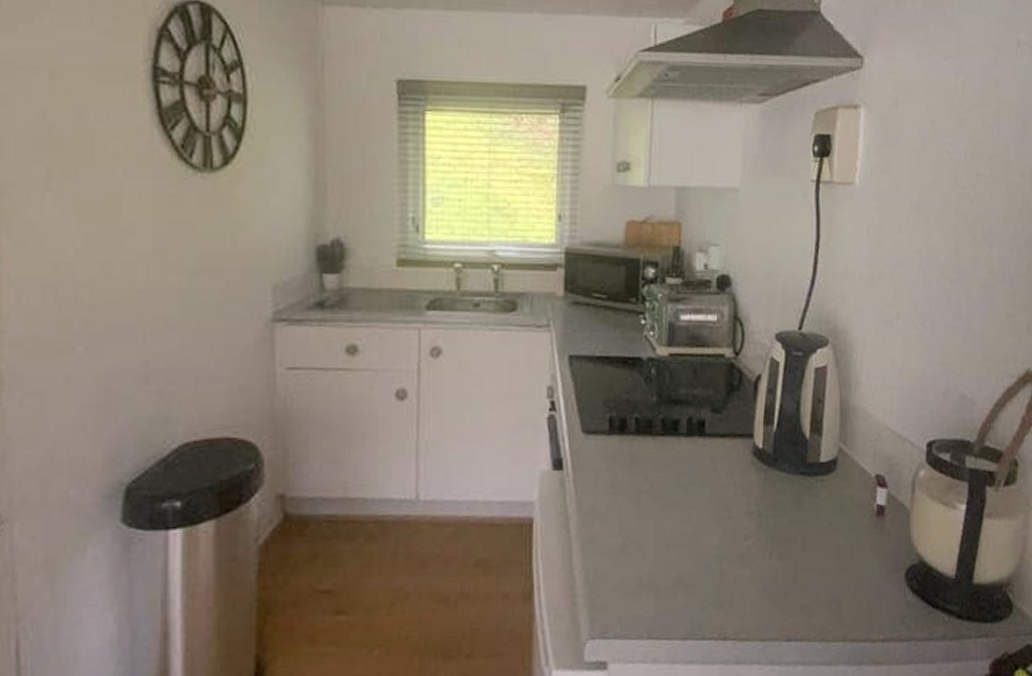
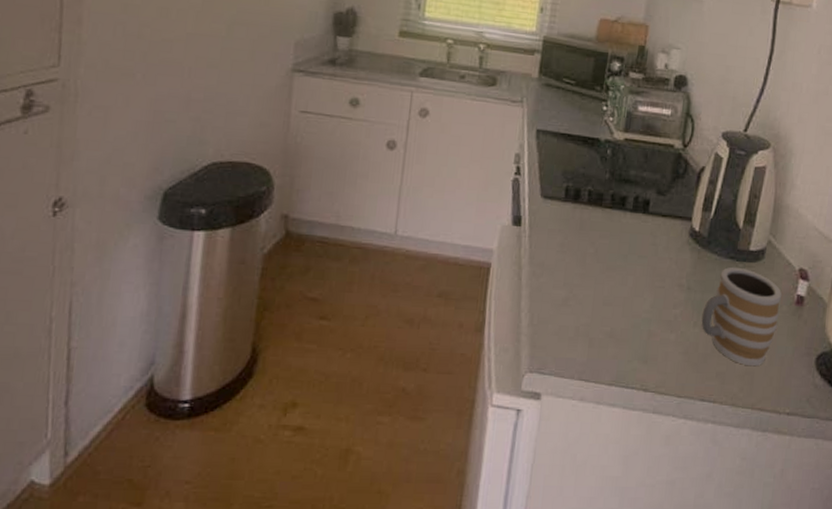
mug: none [777,483,861,594] -> present [701,267,782,367]

